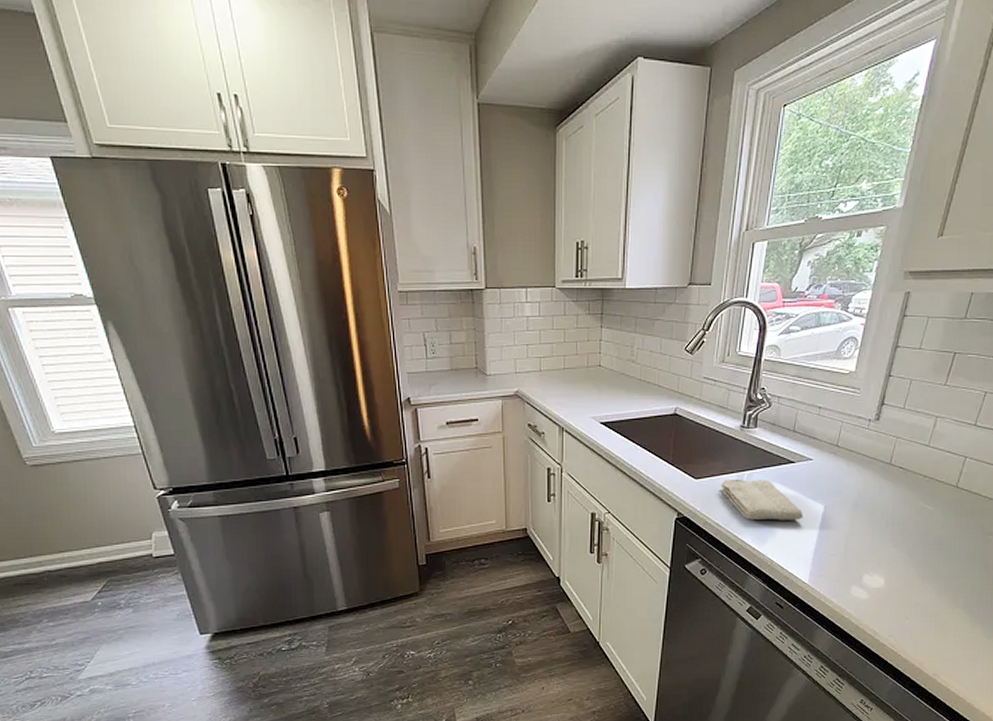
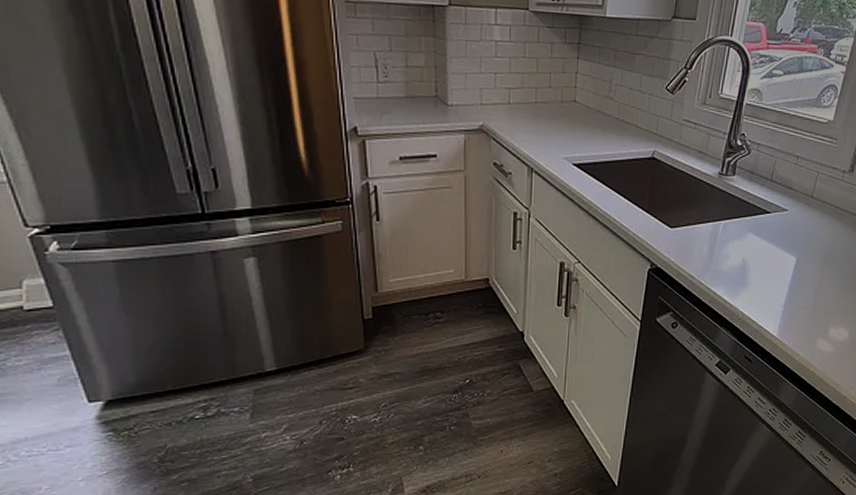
washcloth: present [720,479,803,520] -> none [696,228,776,272]

